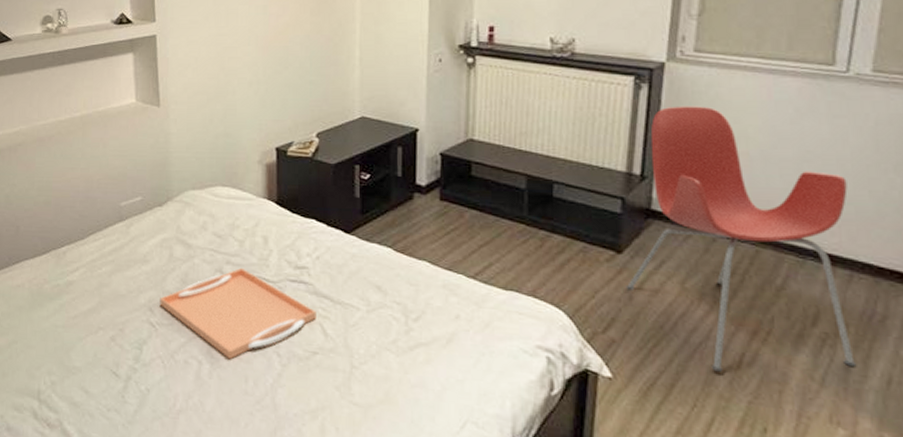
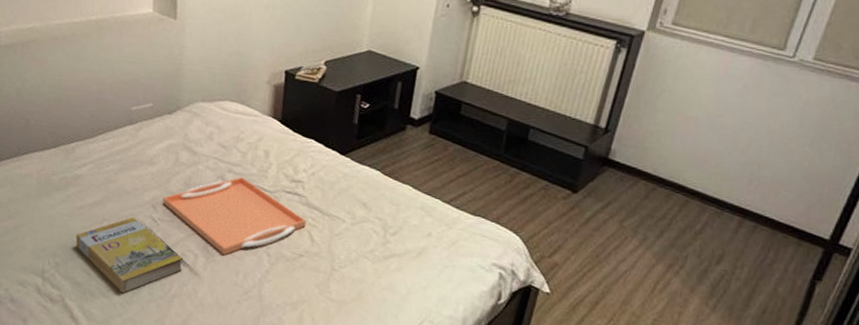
book: none [71,323,186,412] -> present [75,217,183,293]
armchair: present [625,106,857,372] -> none [574,71,771,298]

